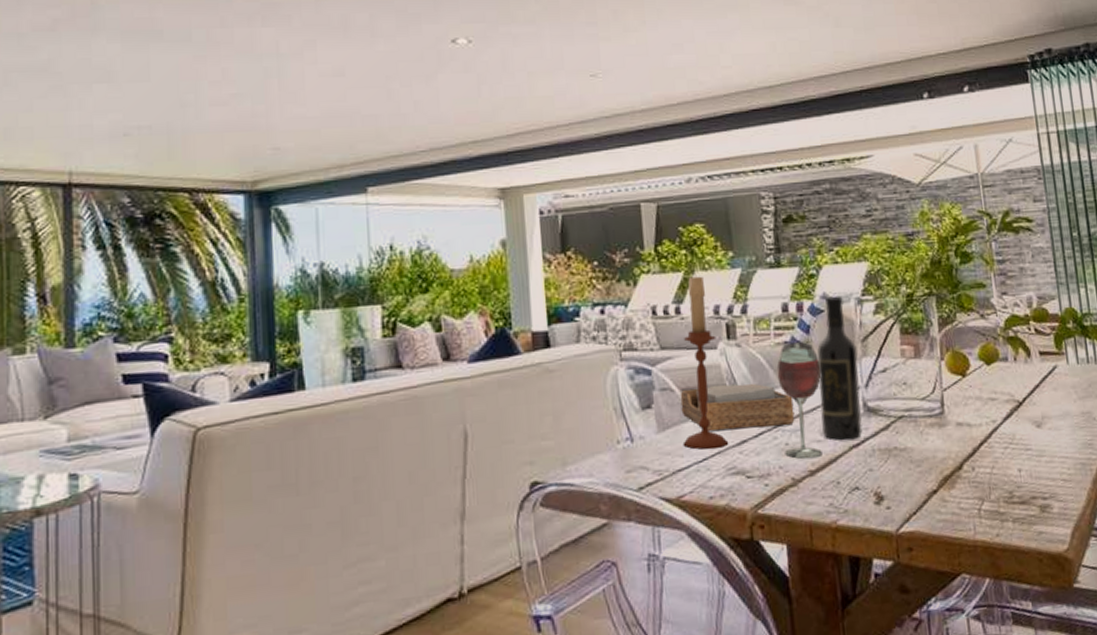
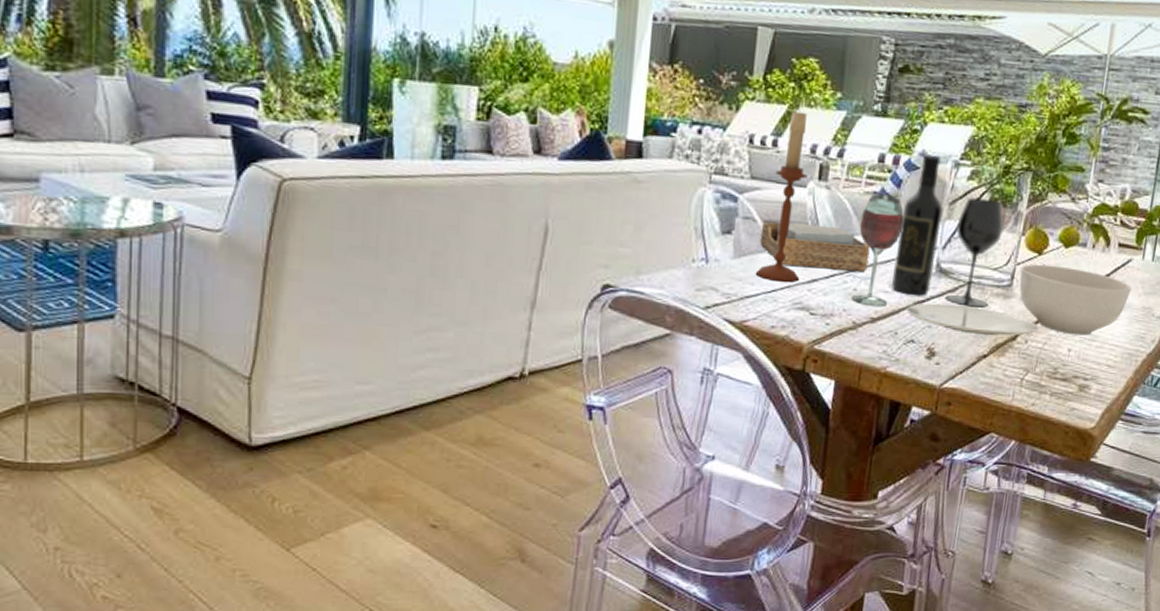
plate: none [844,441,983,471] -> present [907,303,1039,336]
wineglass: none [873,329,926,443] -> present [945,197,1004,308]
bowl: none [947,384,1066,454] -> present [1019,264,1132,336]

